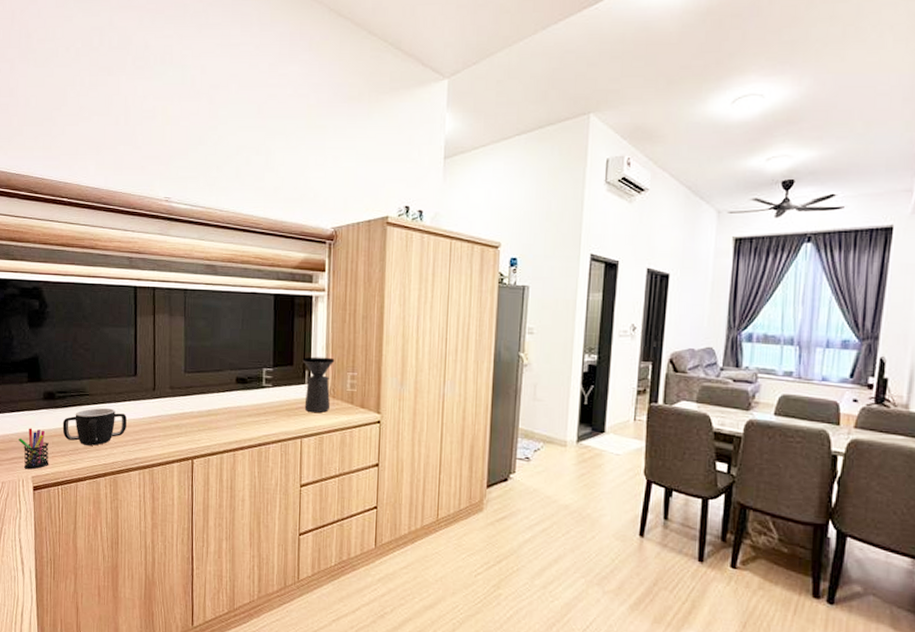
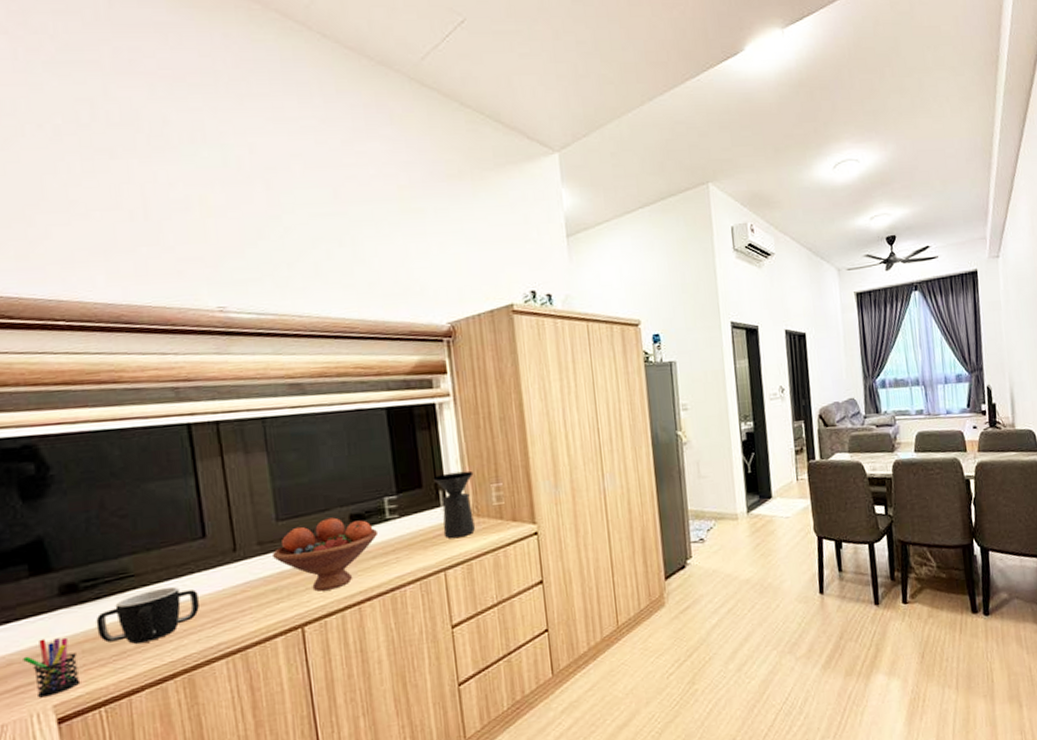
fruit bowl: none [179,377,256,435] -> present [273,517,379,592]

